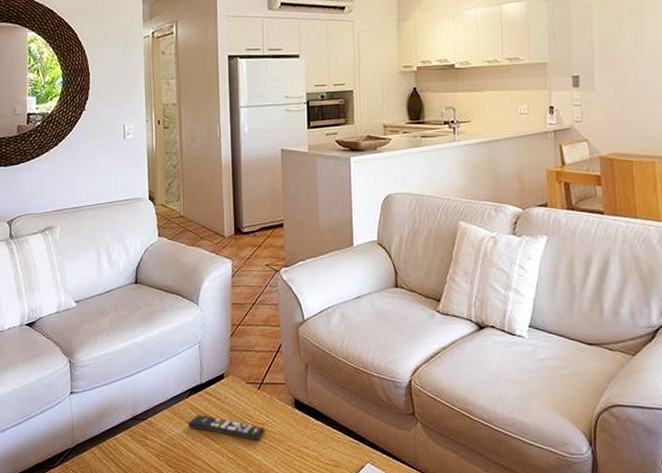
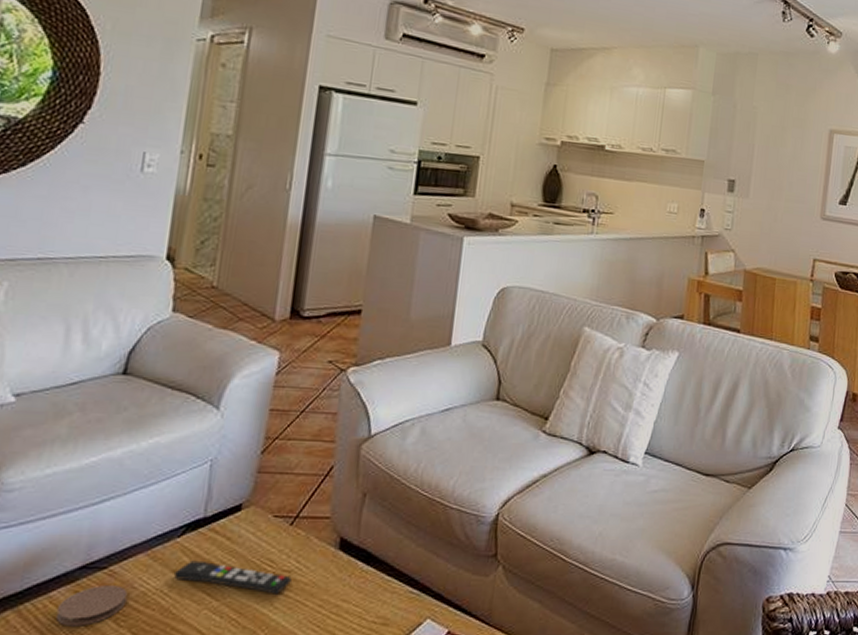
coaster: none [121,431,162,459] -> present [55,585,128,627]

